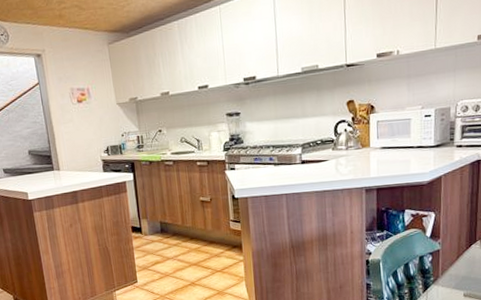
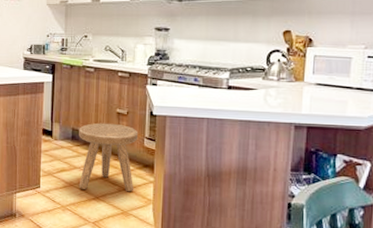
stool: none [166,211,226,277] -> present [78,123,139,192]

